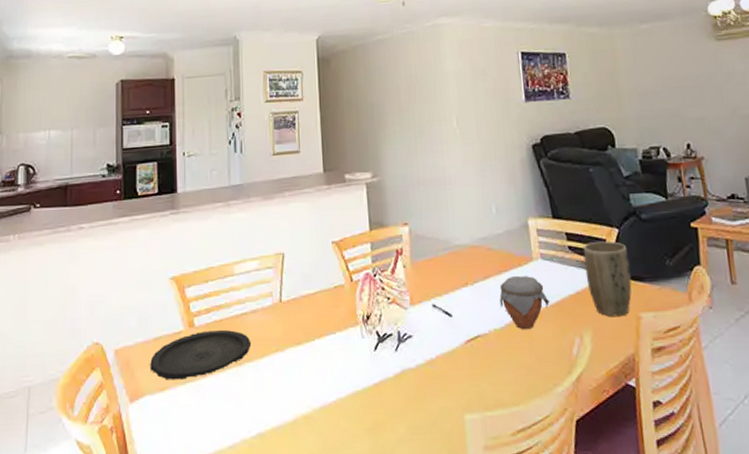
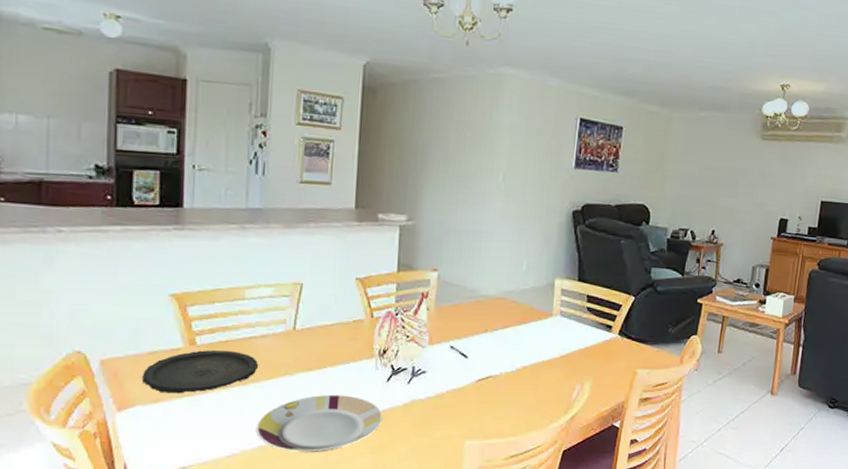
plate: none [255,369,375,439] -> present [257,394,382,453]
jar: present [499,276,550,330] -> none [514,328,560,375]
plant pot: present [583,240,632,317] -> none [597,305,639,371]

